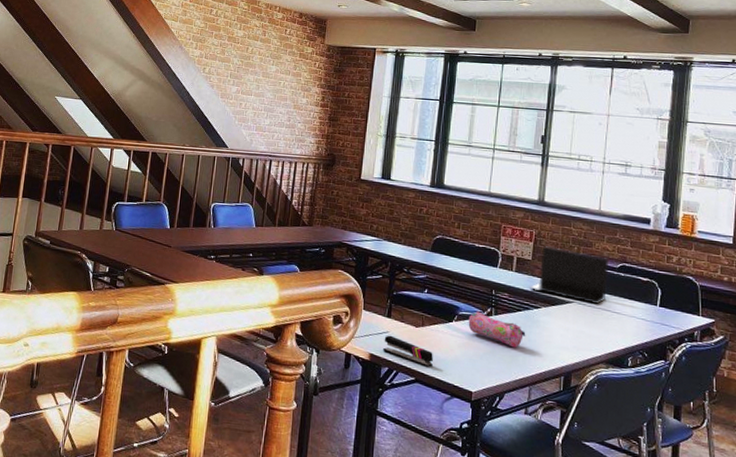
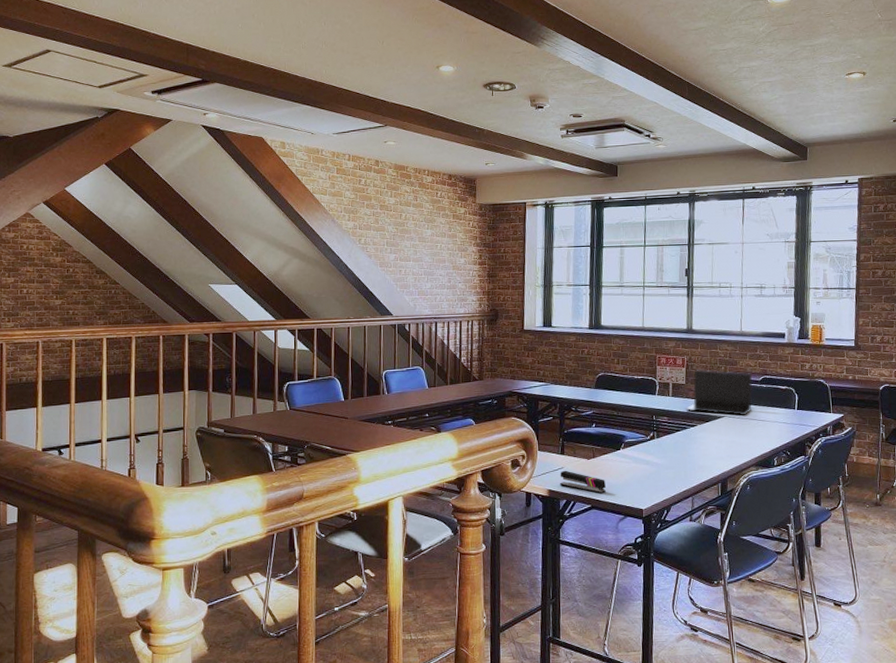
pencil case: present [468,311,526,348] -> none [634,437,686,465]

